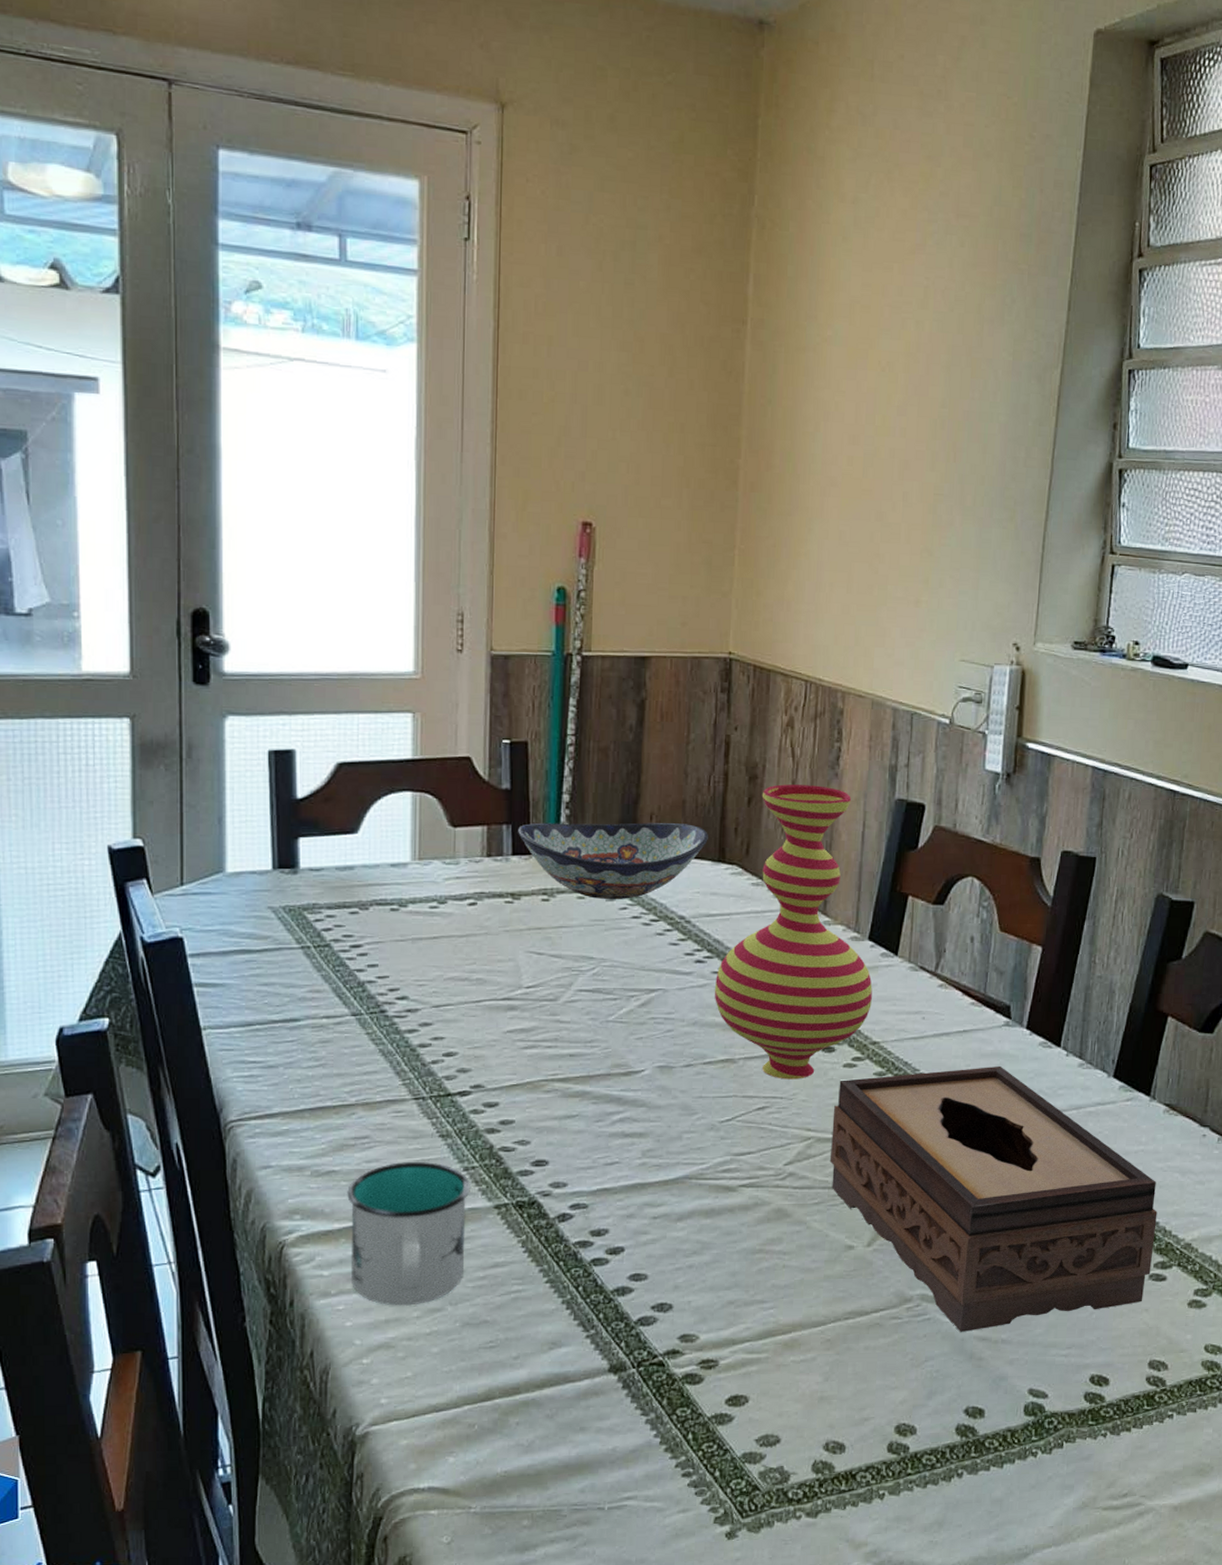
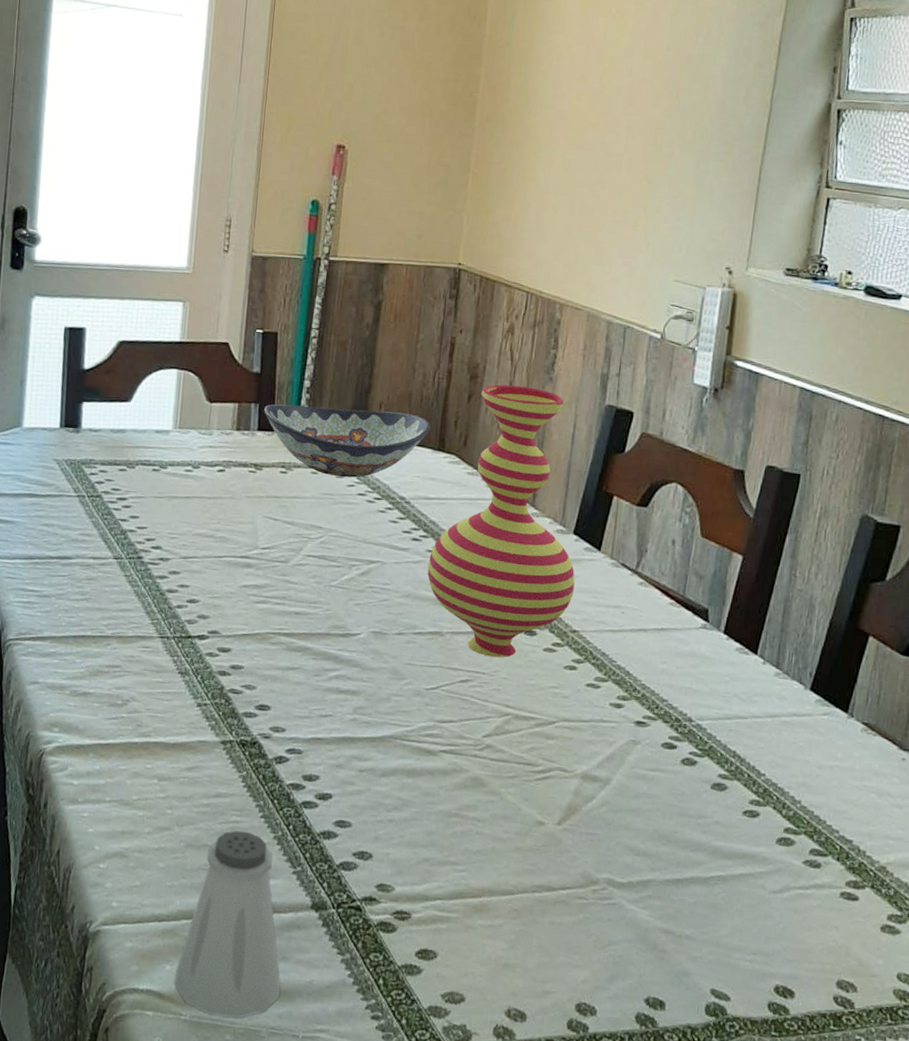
mug: present [347,1162,470,1306] -> none [96,692,202,822]
saltshaker: none [459,1301,580,1502] -> present [174,830,281,1018]
tissue box: present [830,1065,1158,1332] -> none [526,663,852,922]

